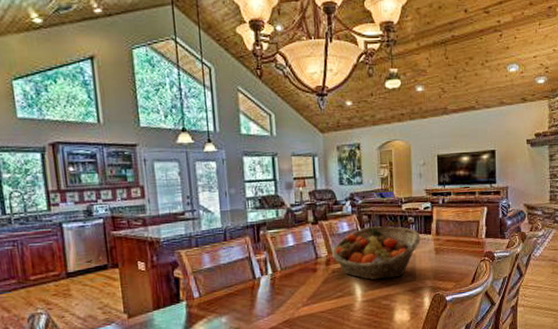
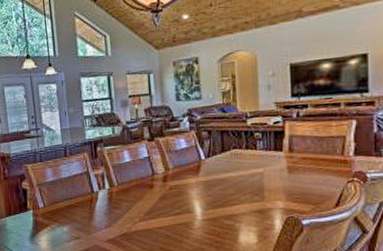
fruit basket: present [331,226,421,280] -> none [168,142,270,199]

